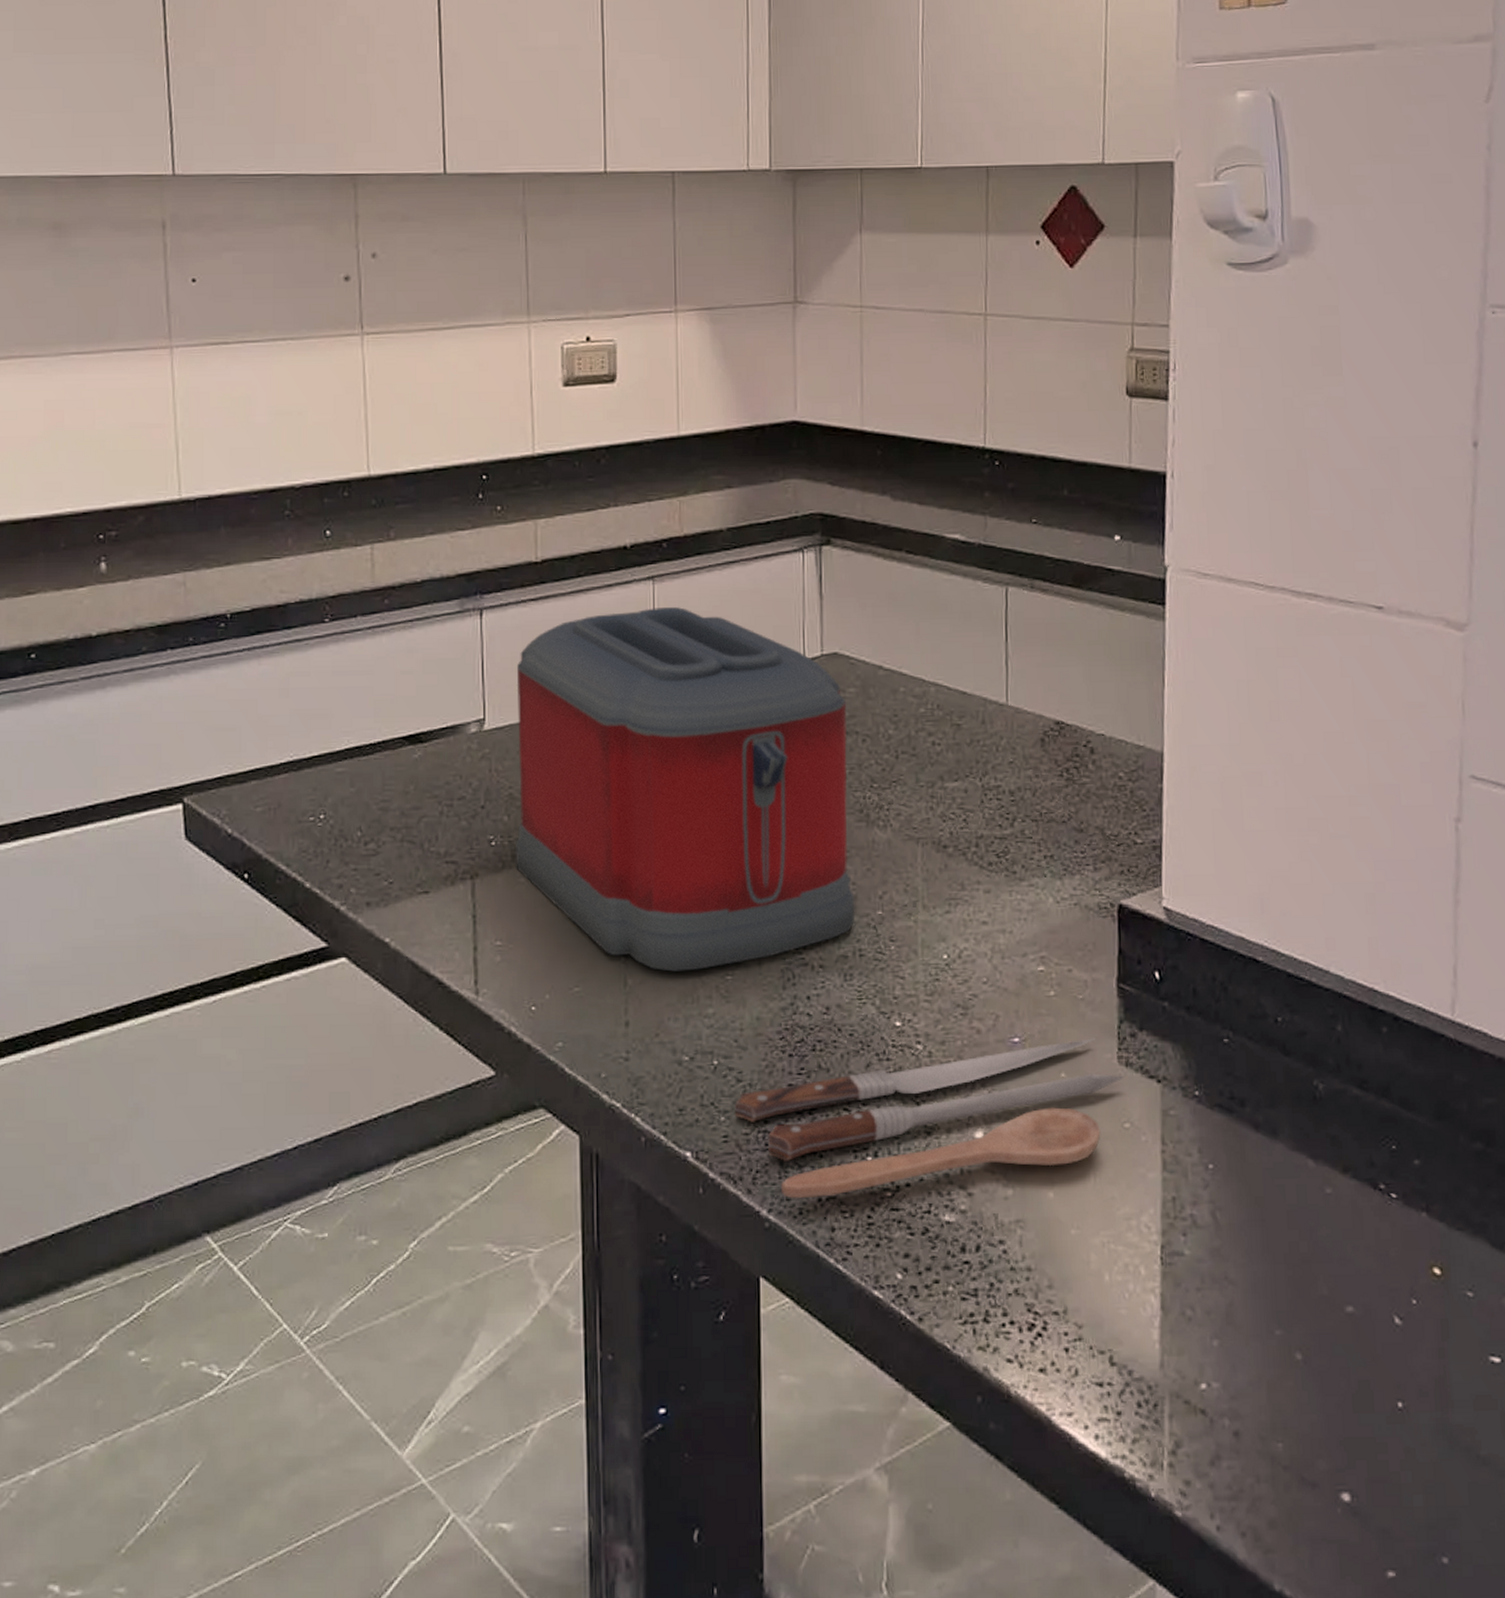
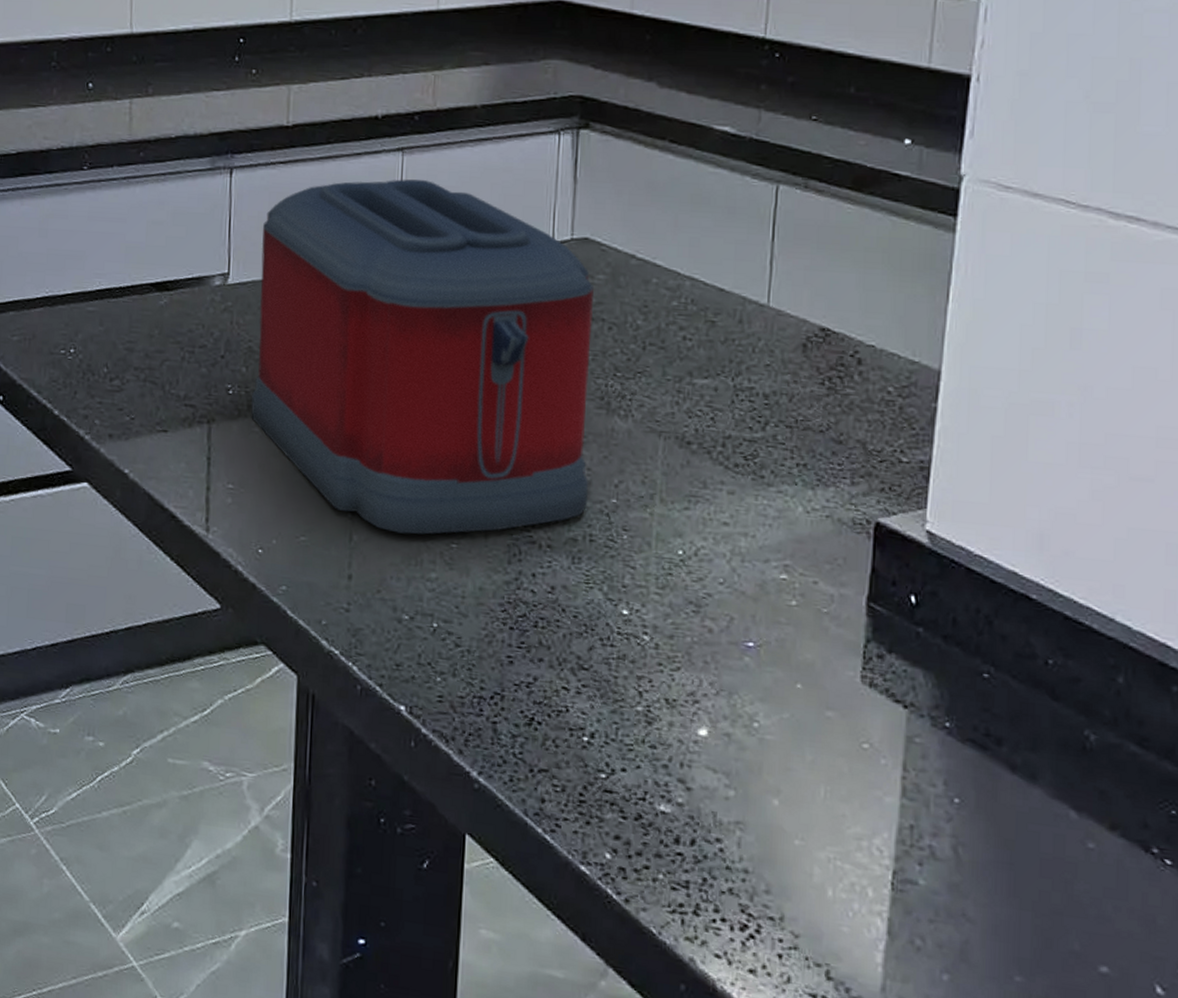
spoon: present [735,1038,1126,1199] -> none [451,653,868,775]

